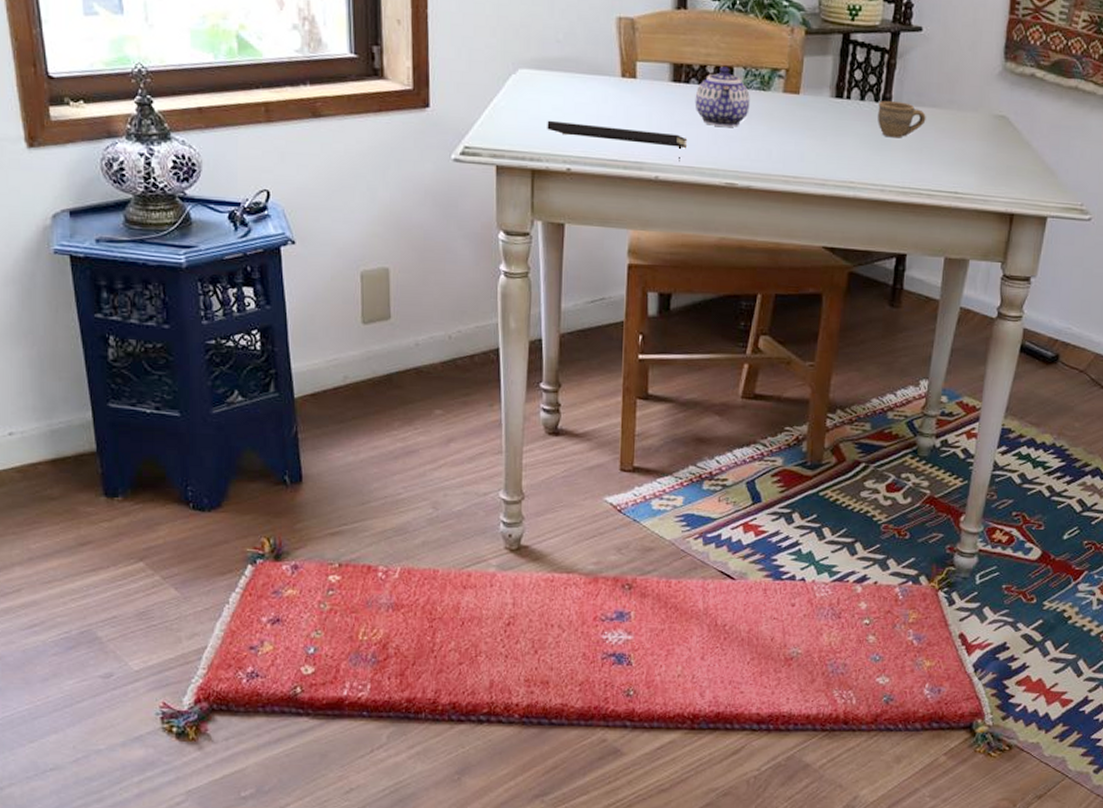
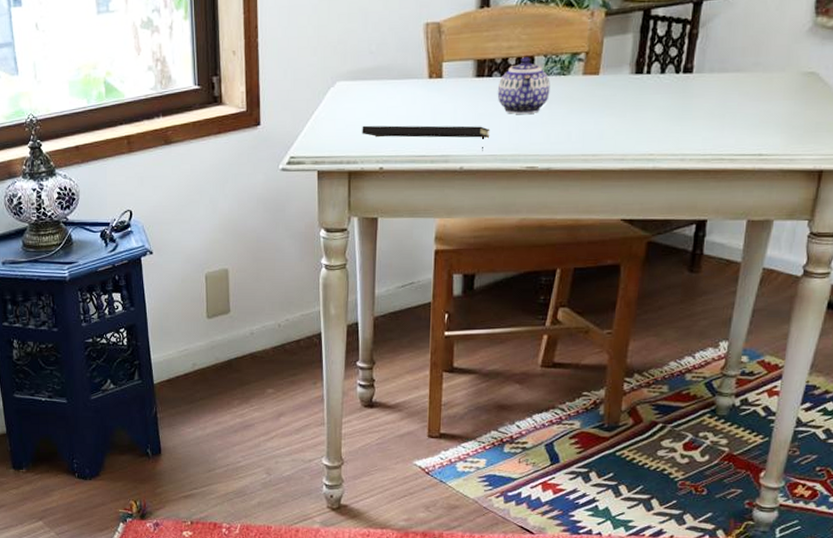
cup: present [878,101,926,138] -> none [678,70,729,107]

